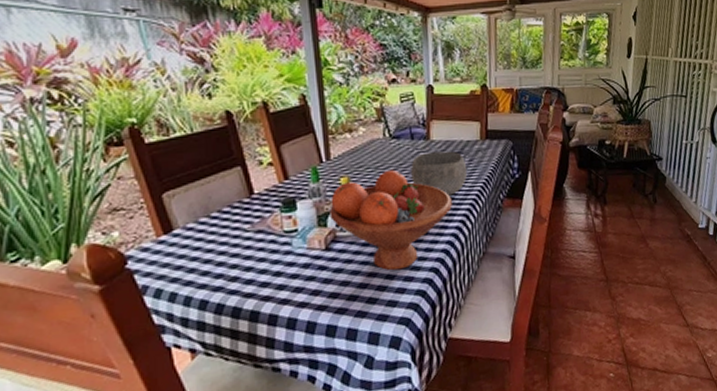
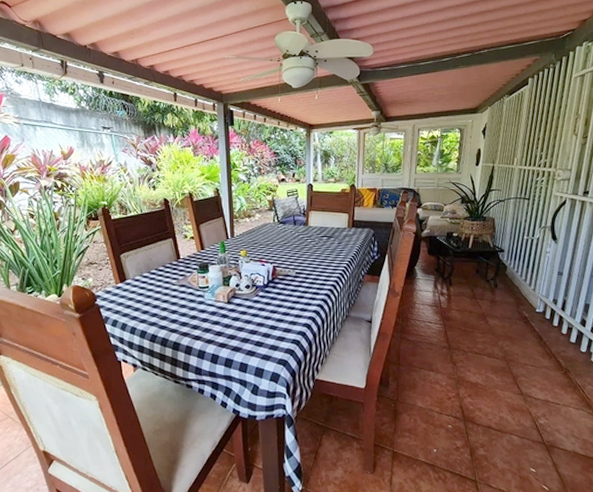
fruit bowl: present [329,169,452,271] -> none [232,247,323,323]
bowl: present [411,151,468,196] -> none [293,235,337,269]

